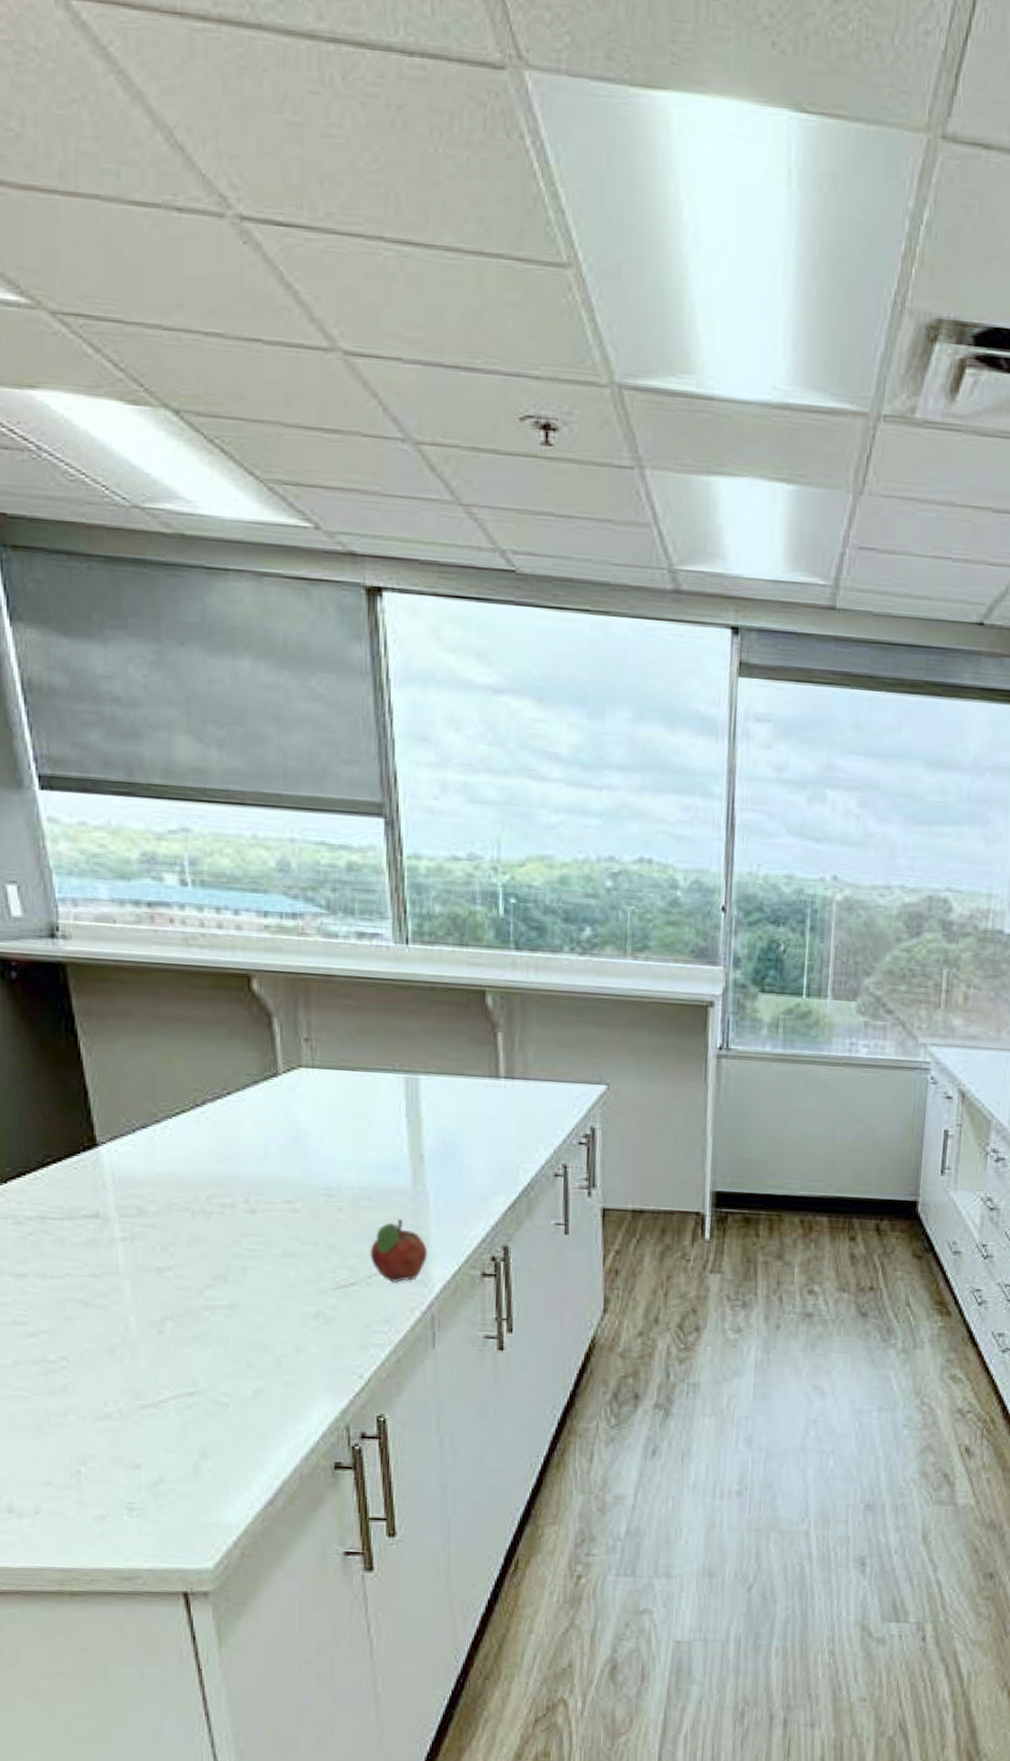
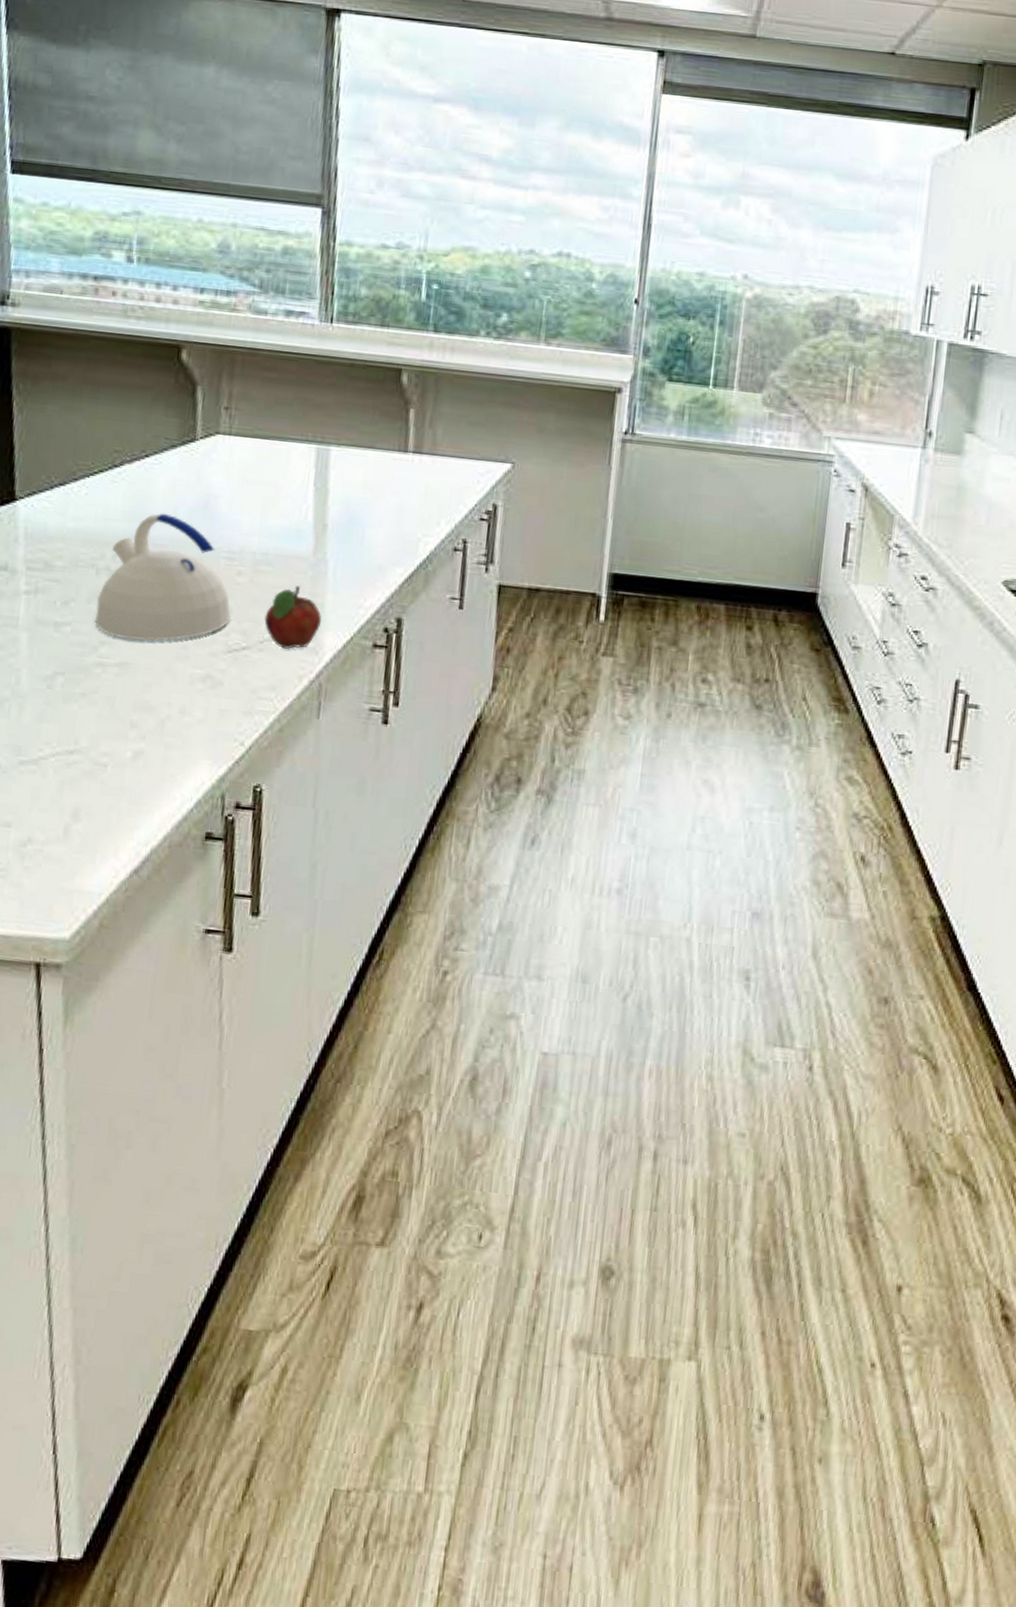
kettle: none [196,1152,336,1283] -> present [95,513,232,642]

